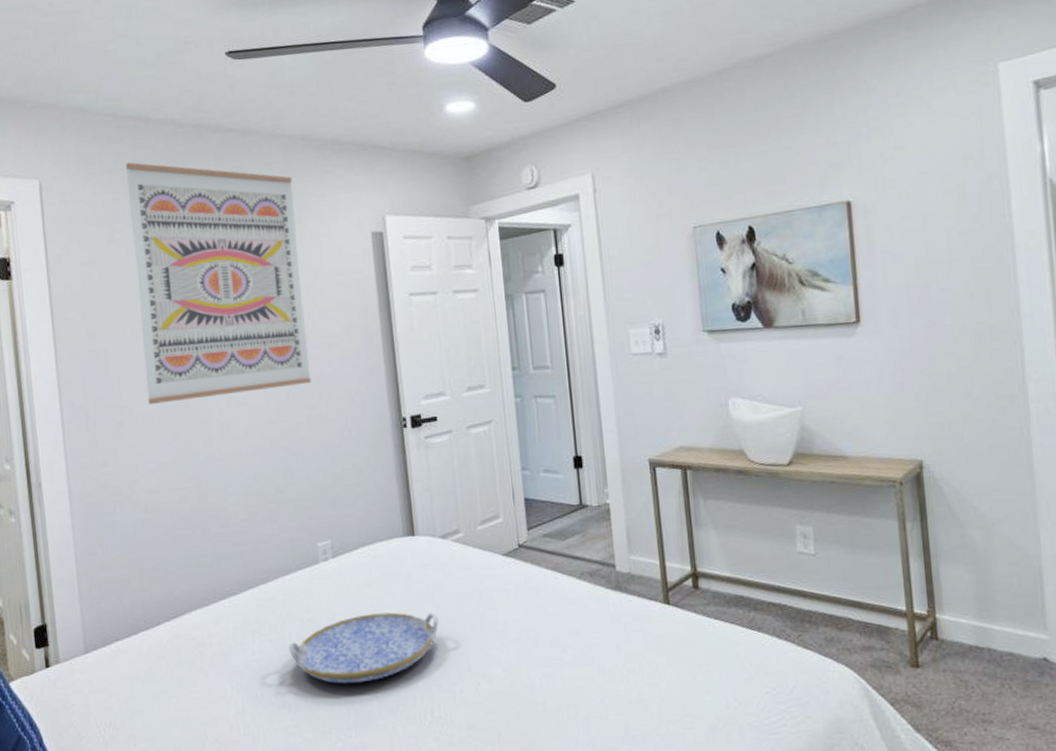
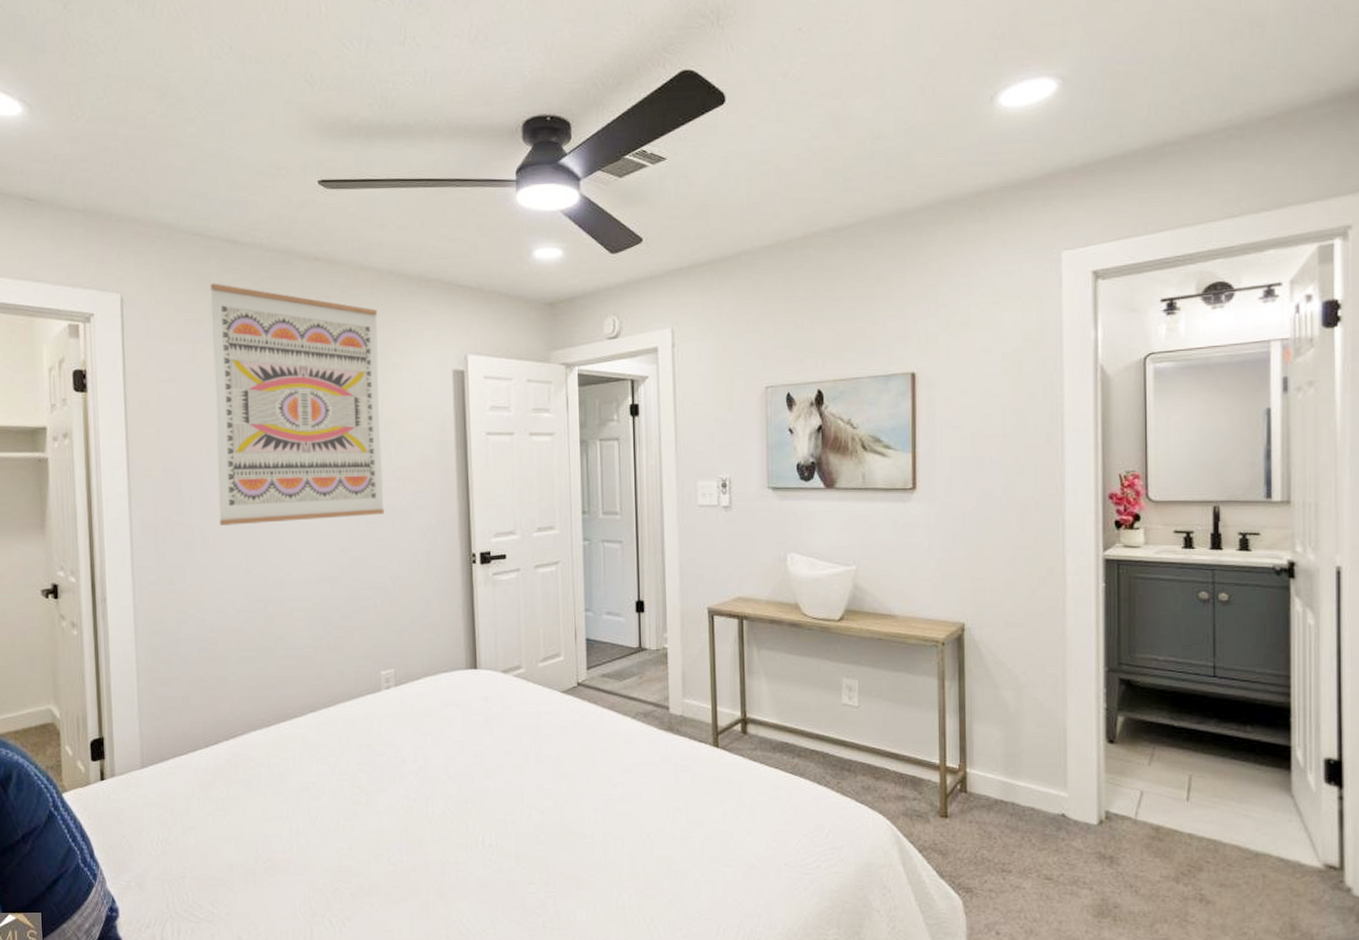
serving tray: present [289,612,439,684] -> none [346,742,495,810]

